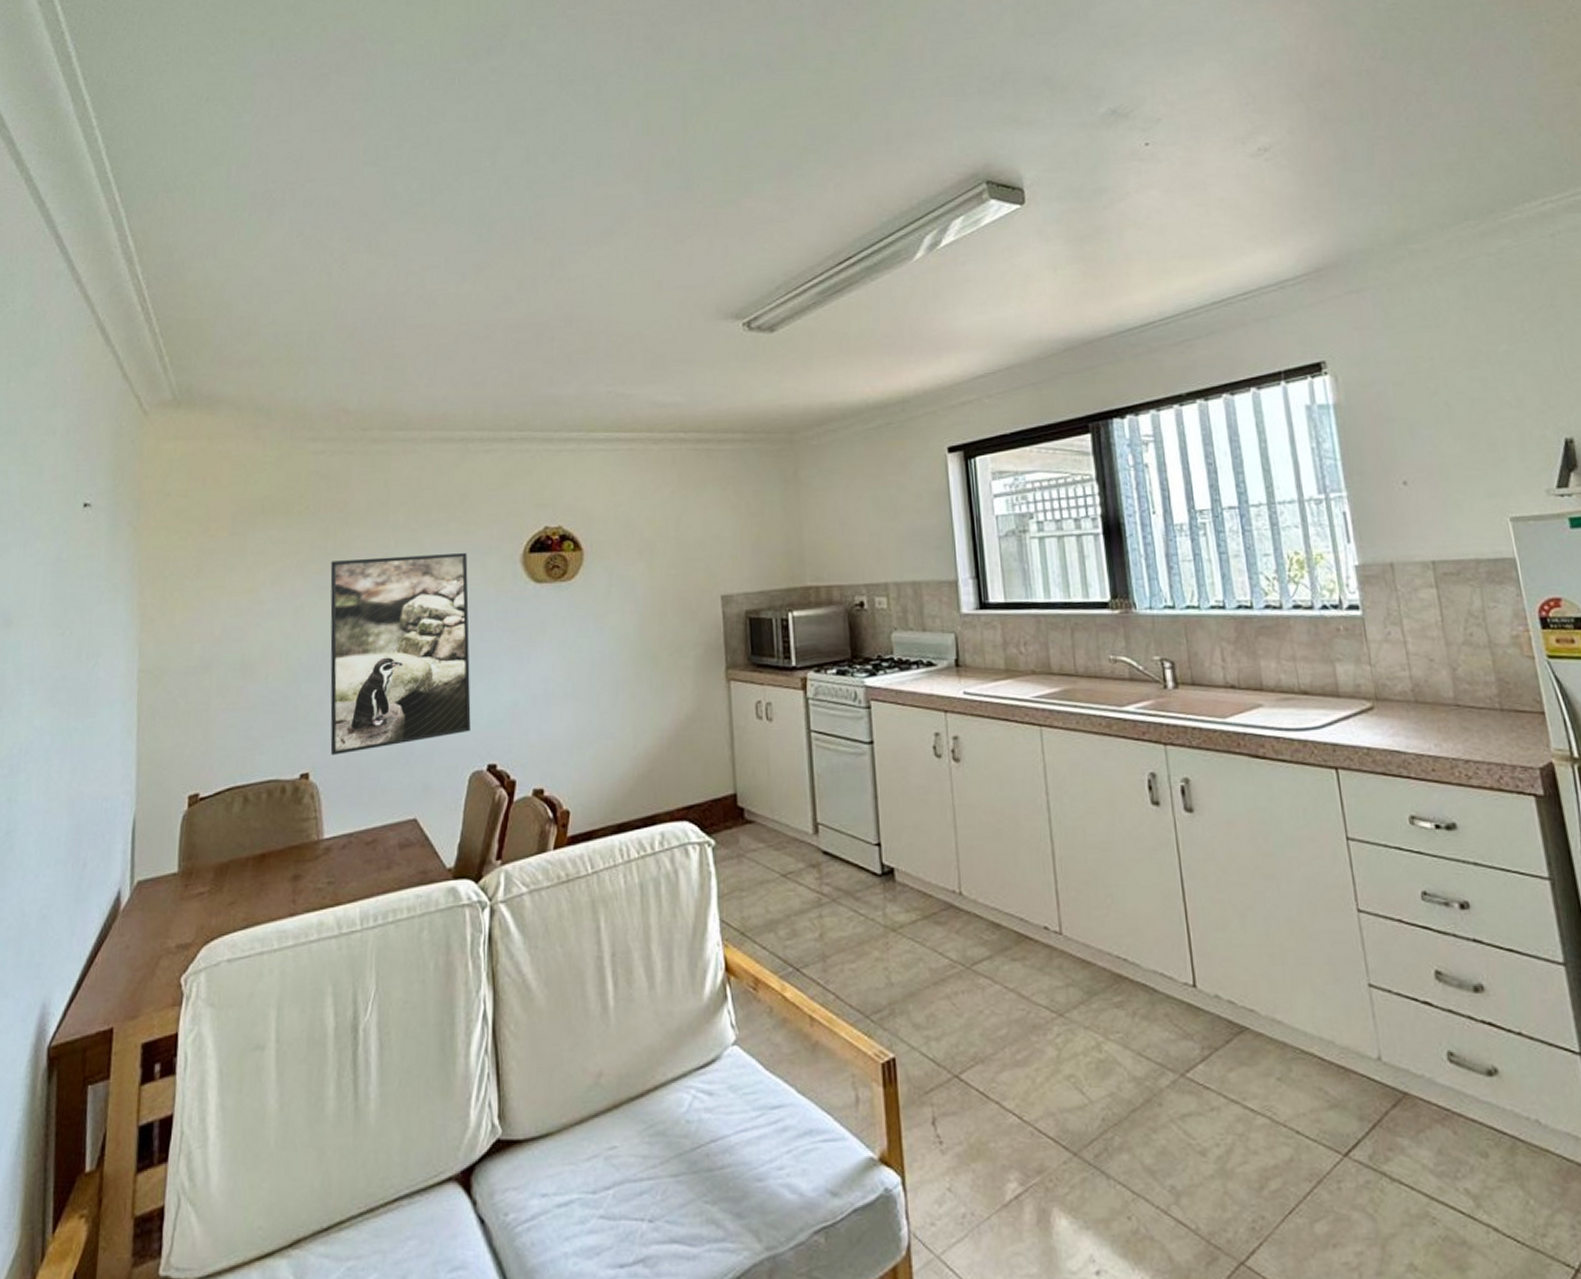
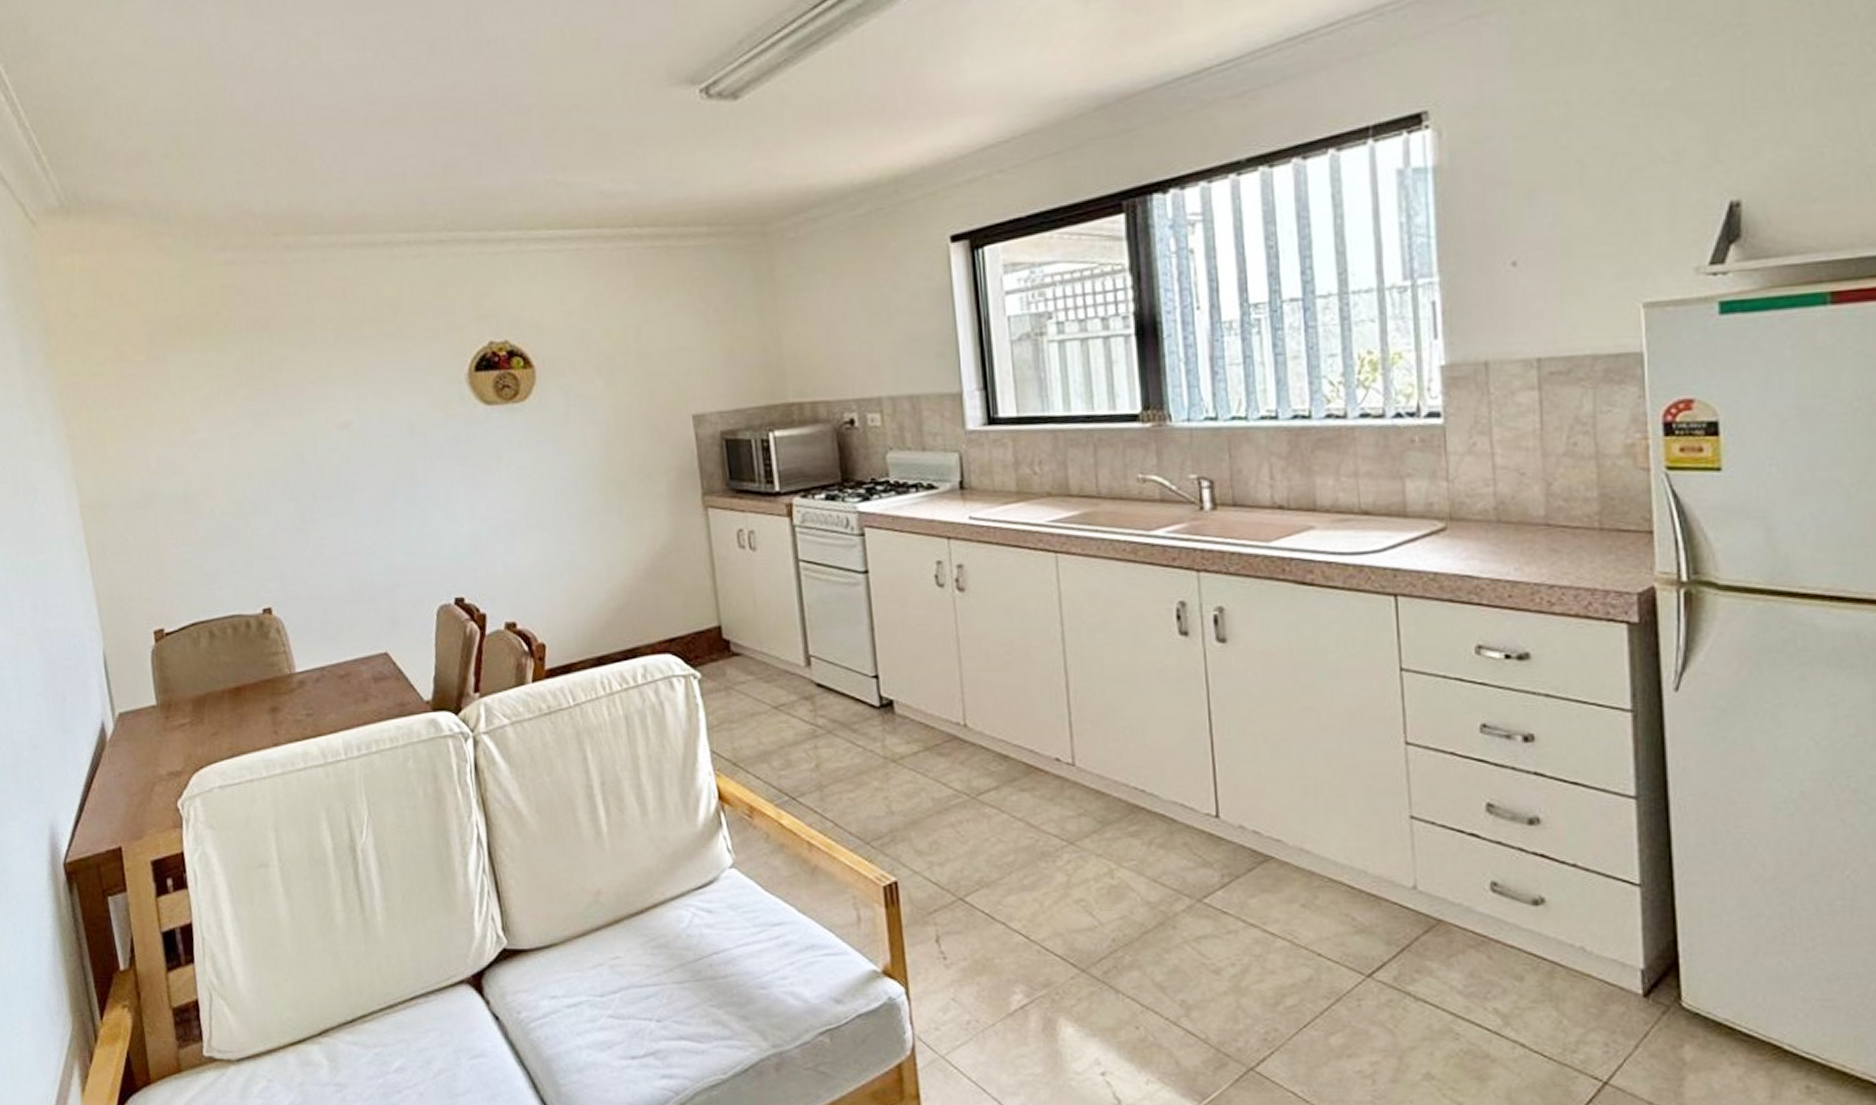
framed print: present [330,553,471,755] -> none [261,373,433,589]

